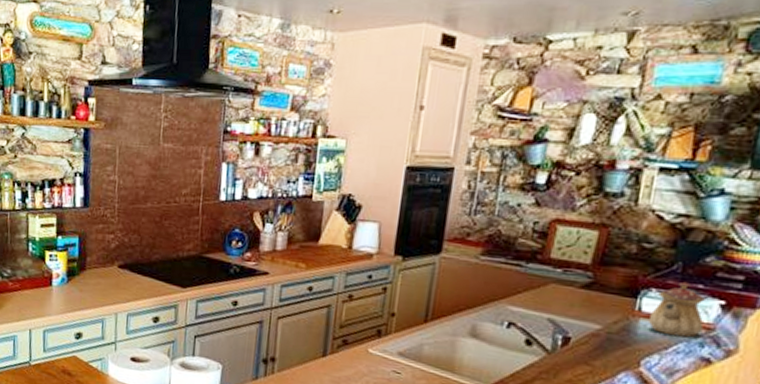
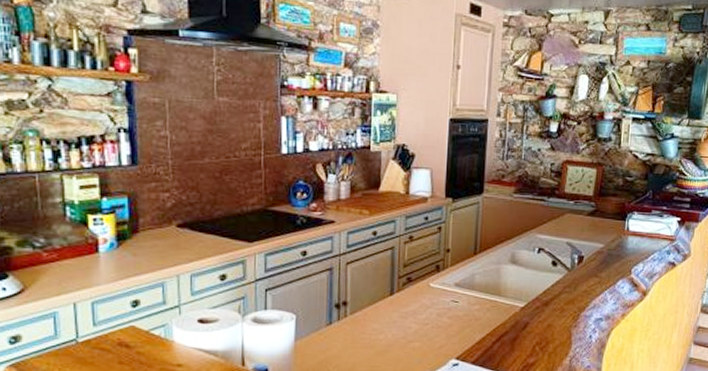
teapot: present [647,281,707,338] -> none [634,205,669,248]

